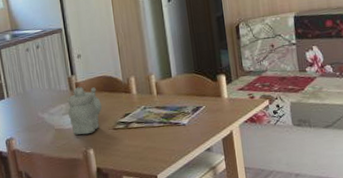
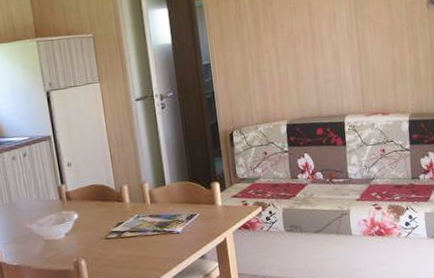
teapot: present [67,86,103,135] -> none [56,196,94,246]

